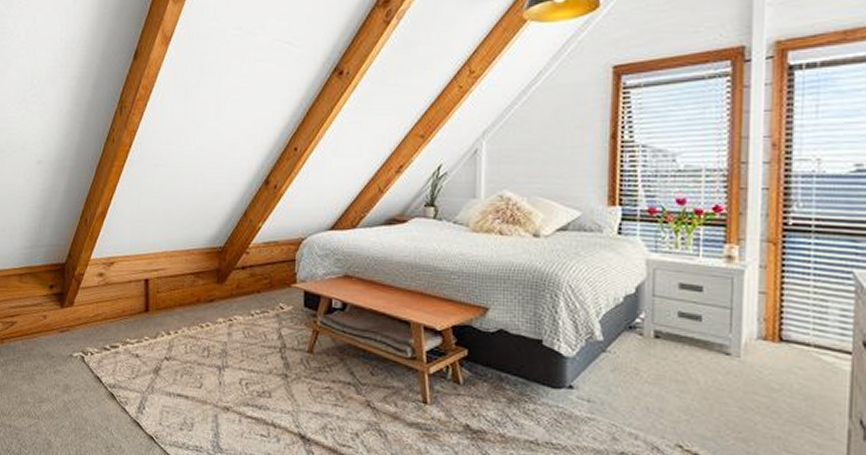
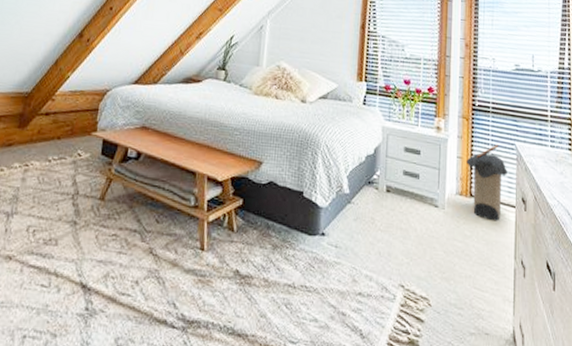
laundry hamper: none [774,274,839,372] -> present [466,145,507,221]

